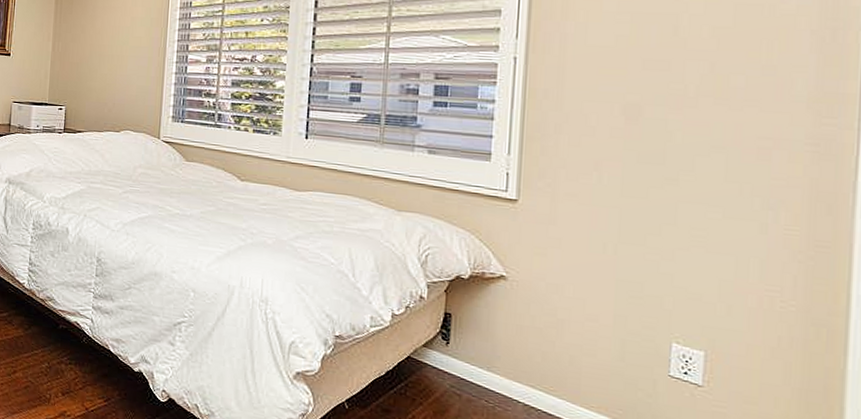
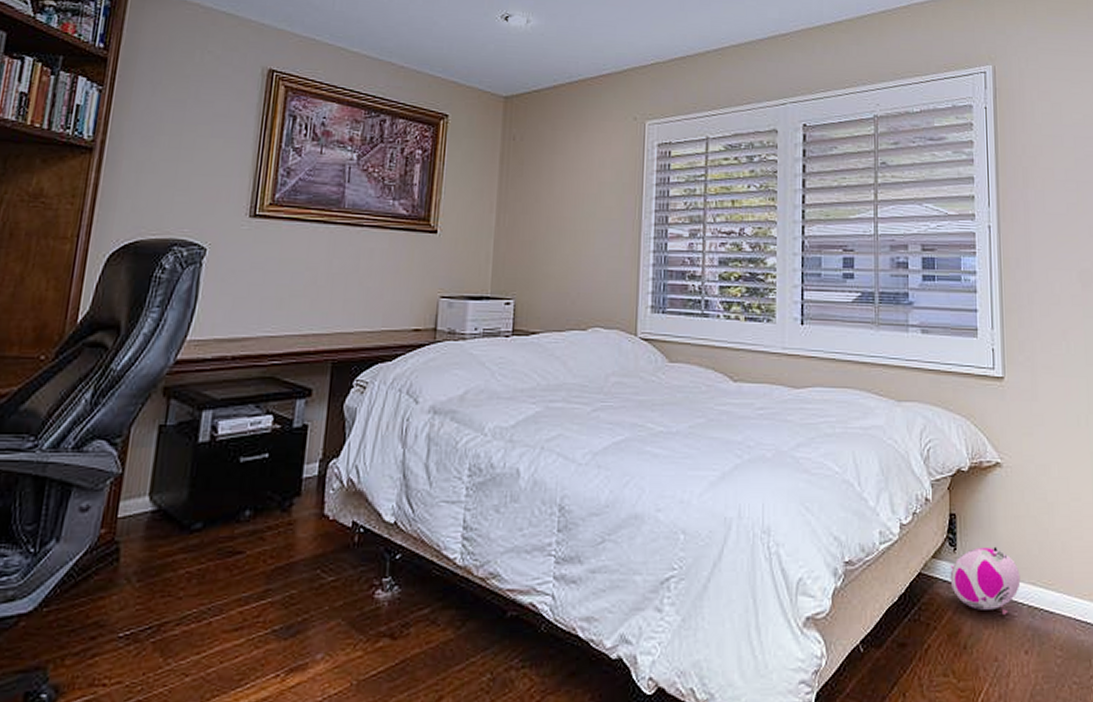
ball: none [440,345,518,407] -> present [949,546,1021,614]

